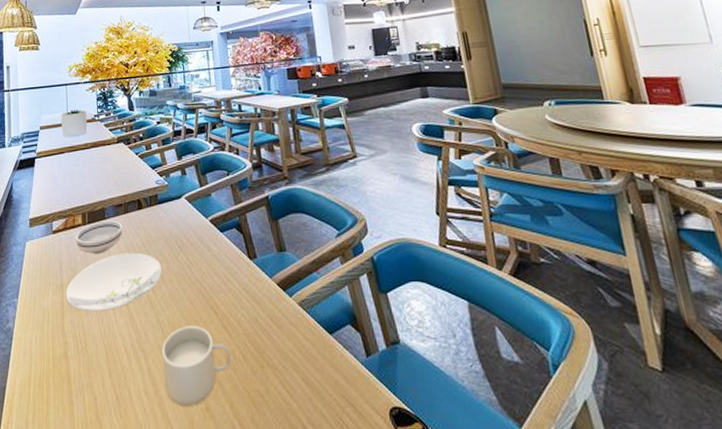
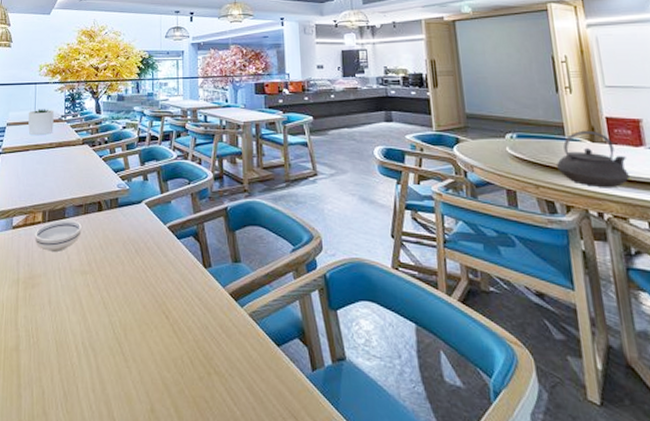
plate: present [65,252,163,312] -> none [20,253,118,309]
cup: present [161,326,231,406] -> none [111,328,179,407]
teapot: none [597,92,672,149] -> present [556,131,629,187]

